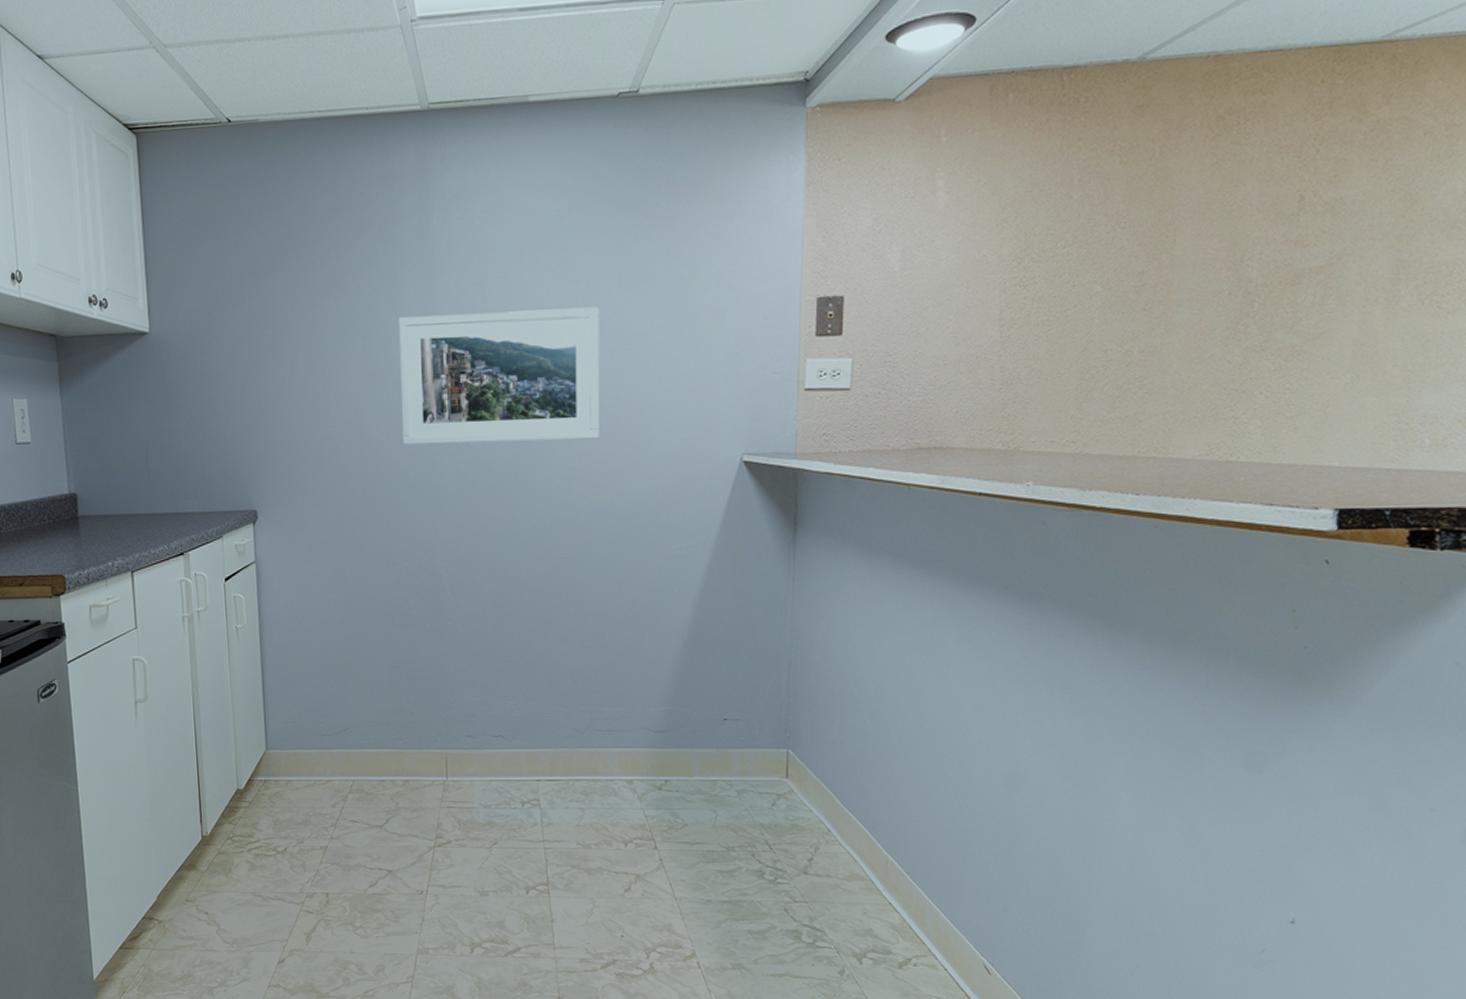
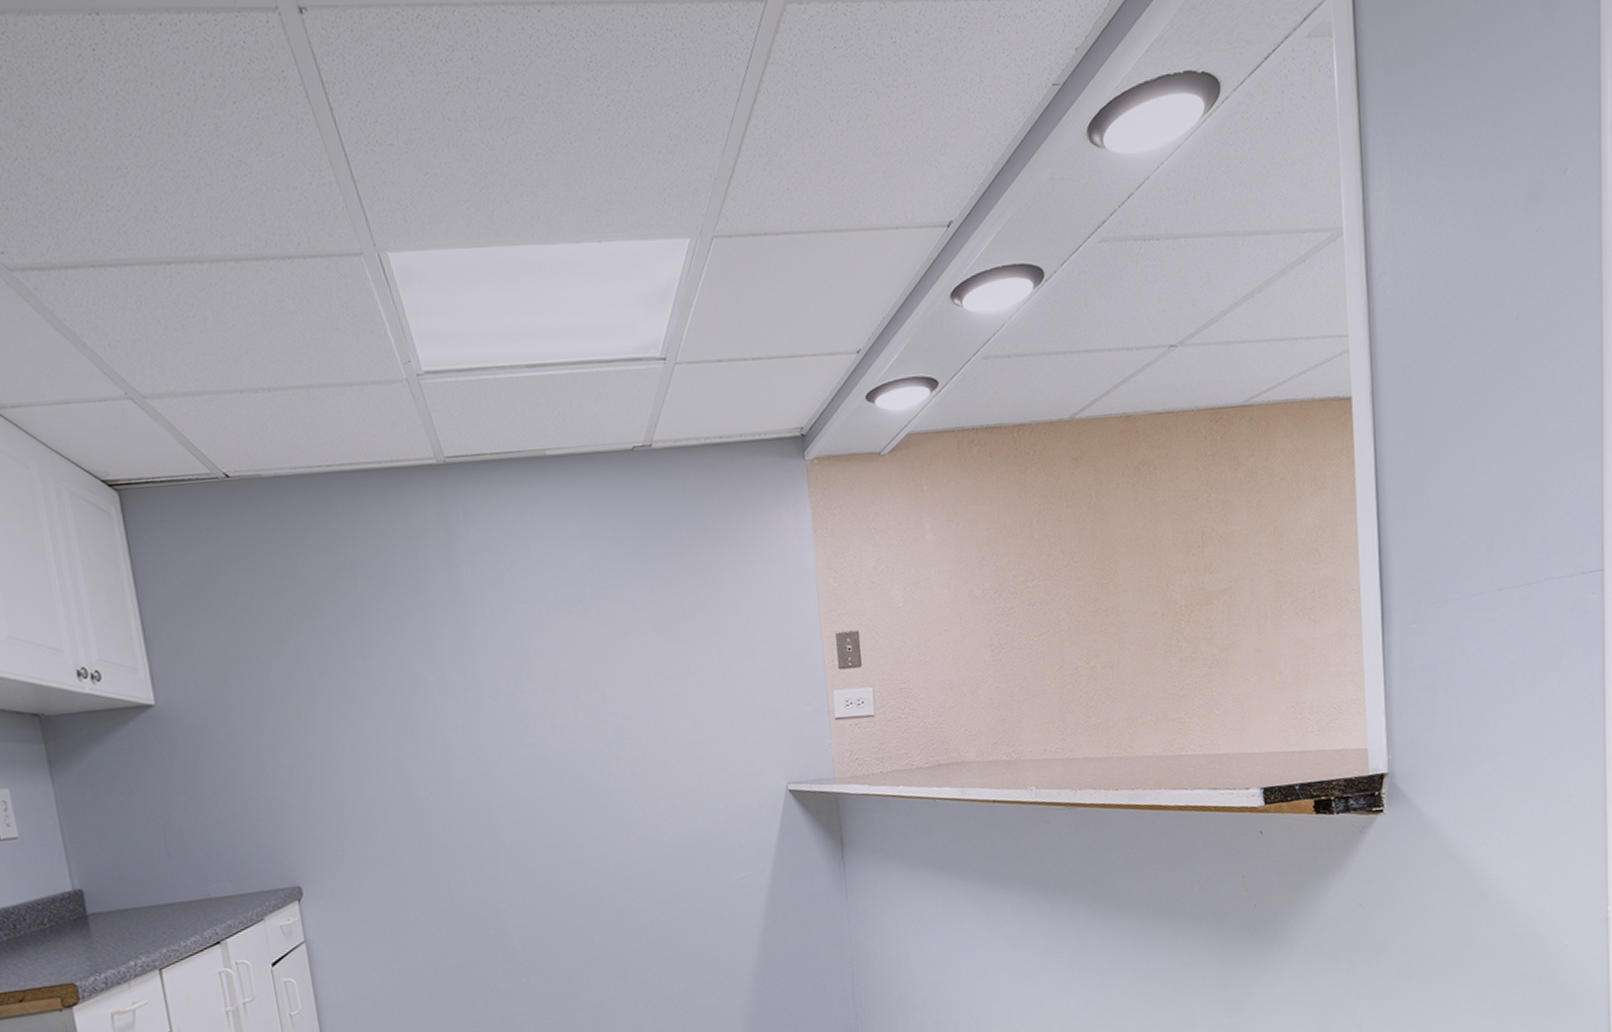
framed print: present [397,307,600,445] -> none [435,652,652,803]

